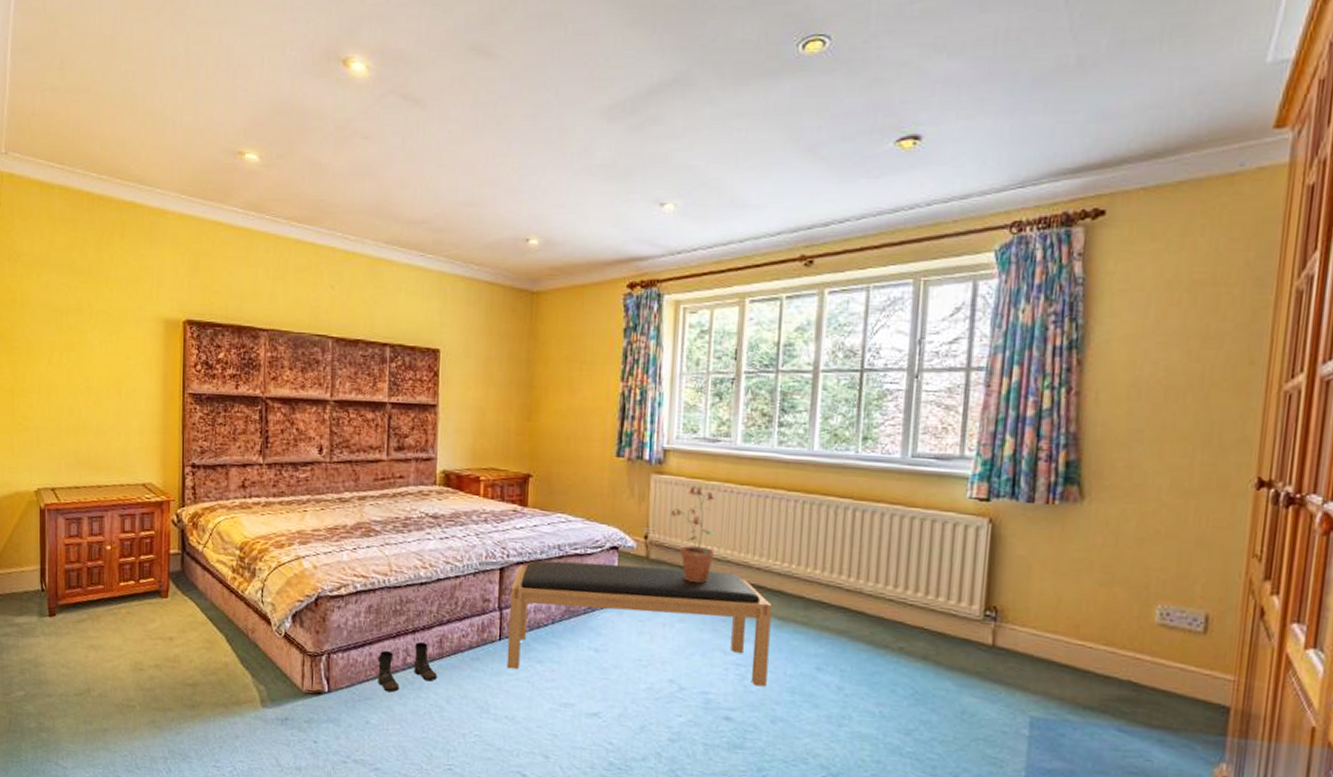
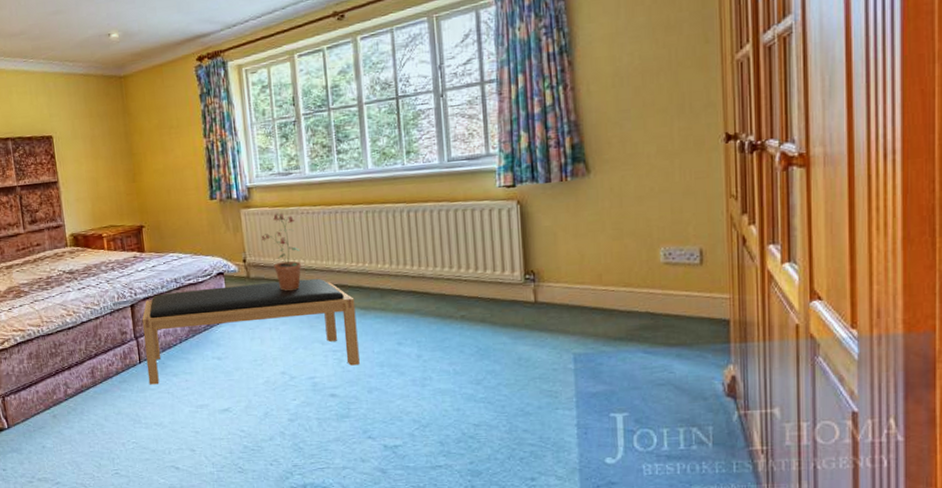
boots: present [377,642,438,693] -> none [43,375,95,420]

